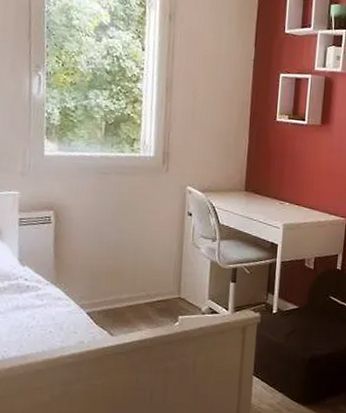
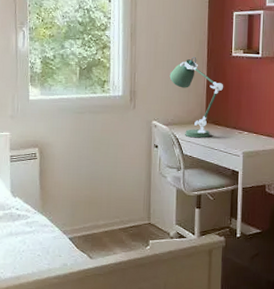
desk lamp: none [208,118,266,208] -> present [169,56,224,138]

